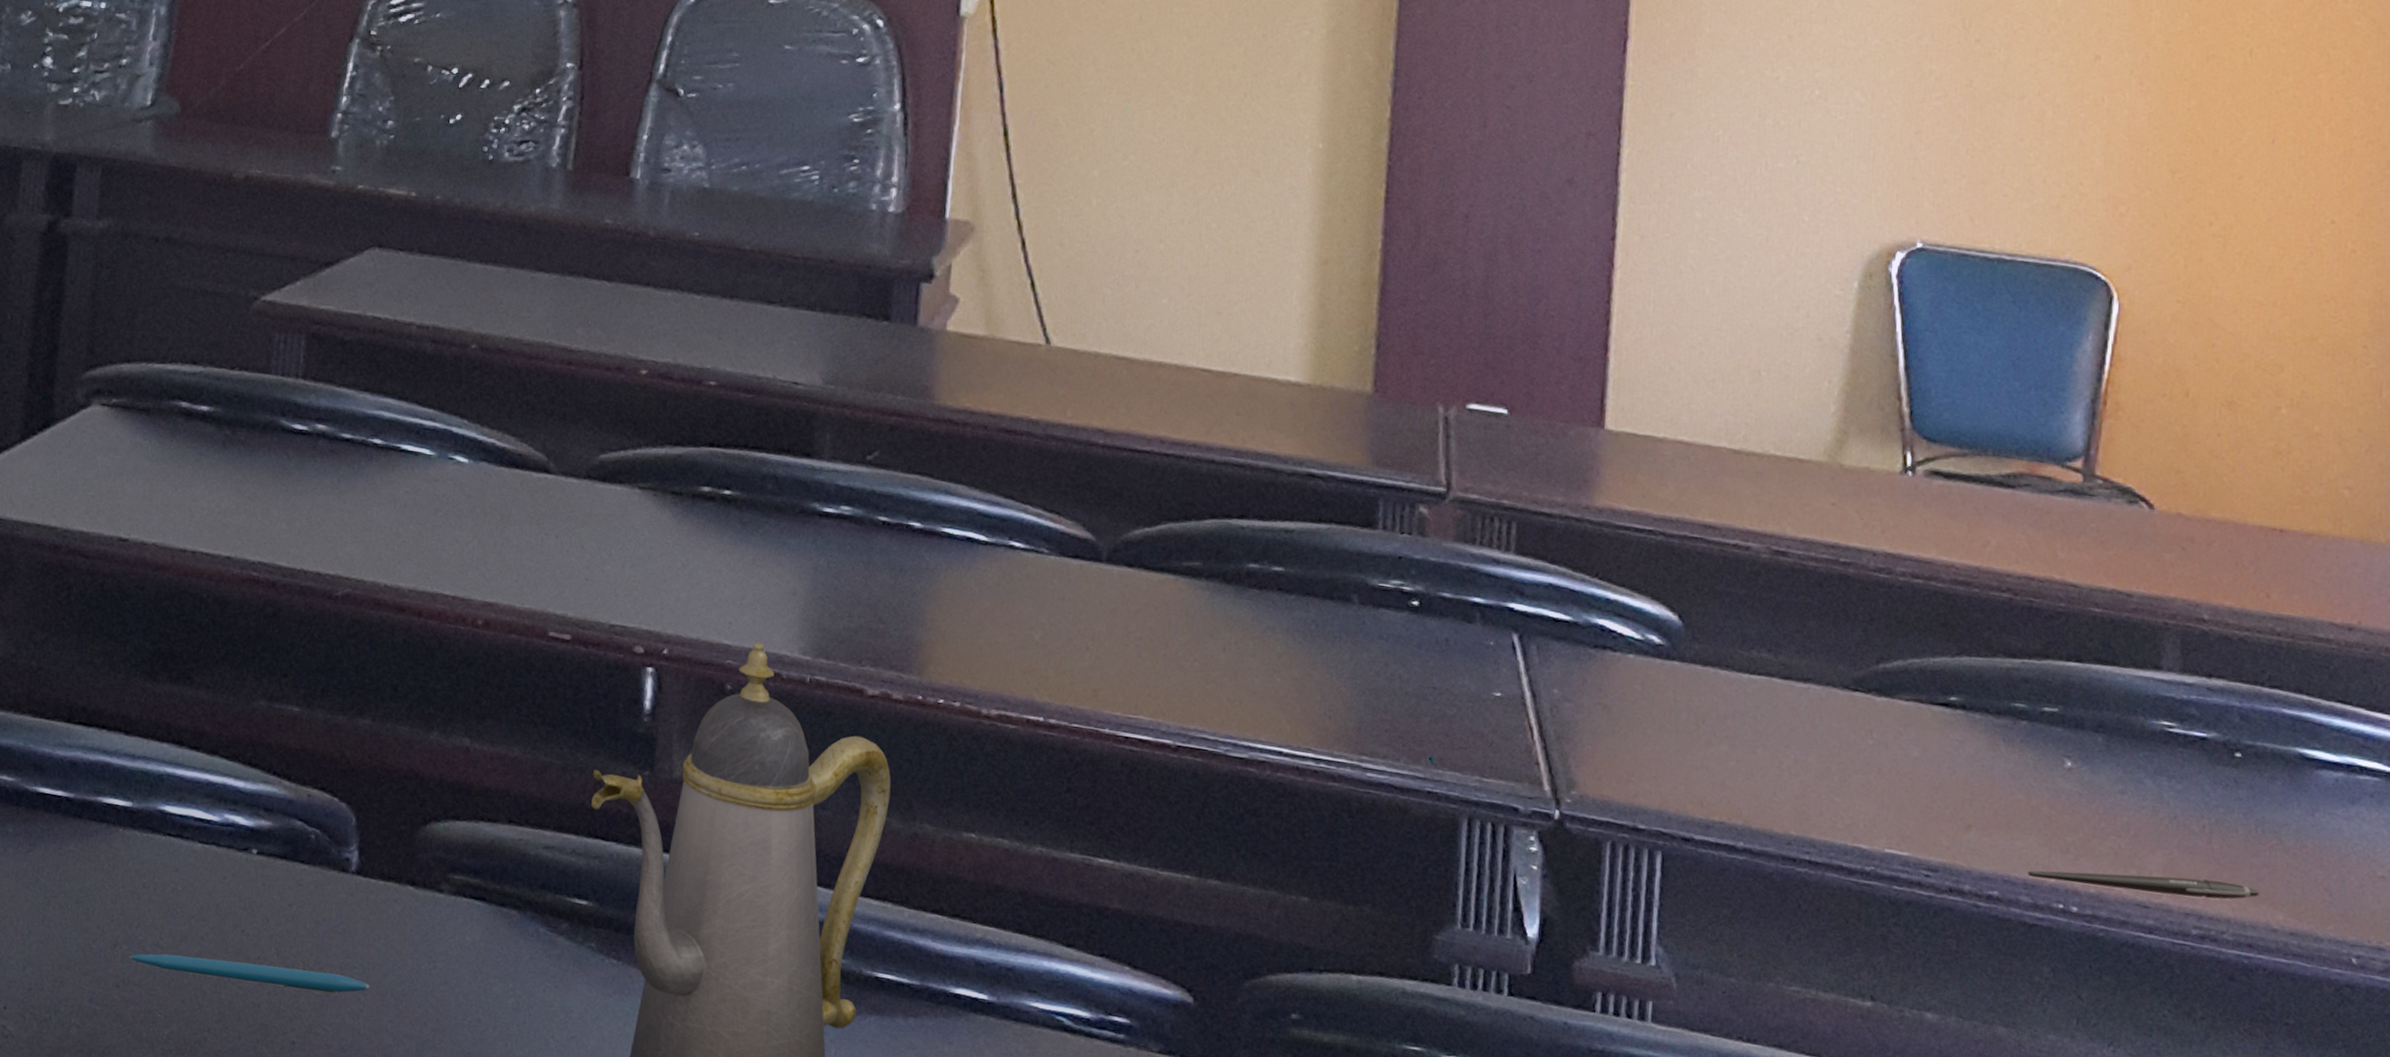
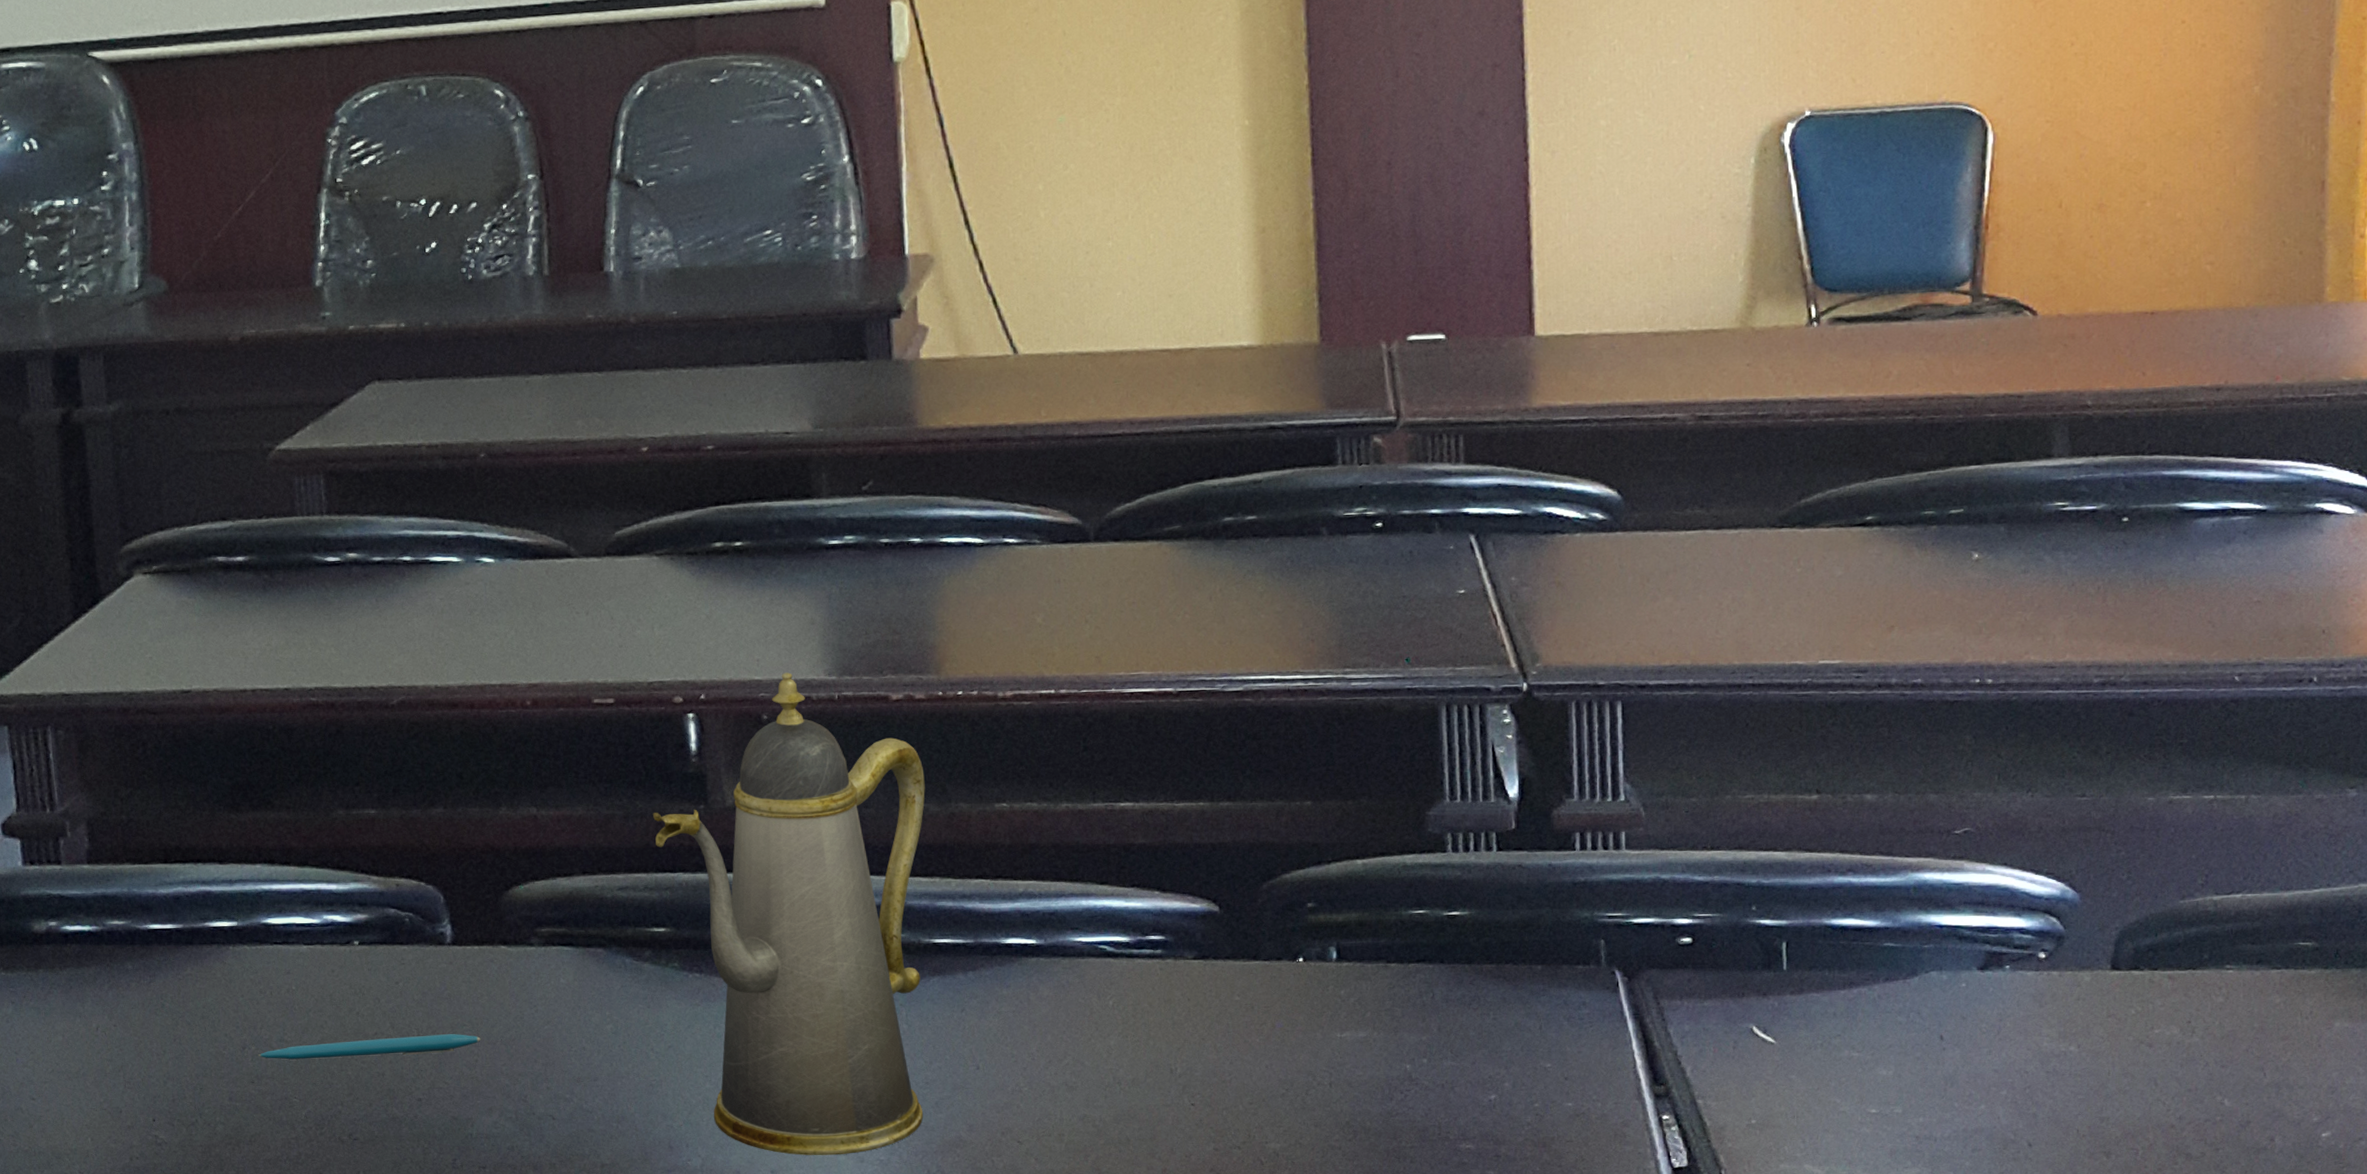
pen: present [2027,870,2260,900] -> none [1946,631,2151,660]

